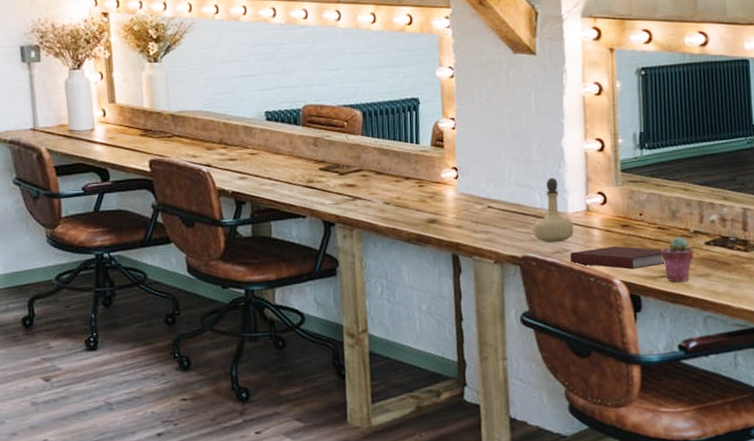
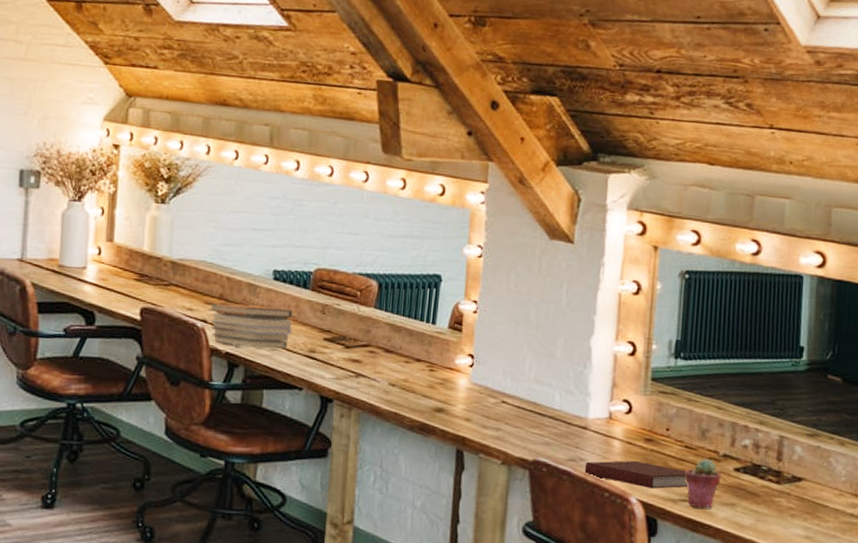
book stack: none [210,145,290,185] -> present [208,302,292,349]
perfume bottle: present [534,177,574,243] -> none [548,378,593,450]

